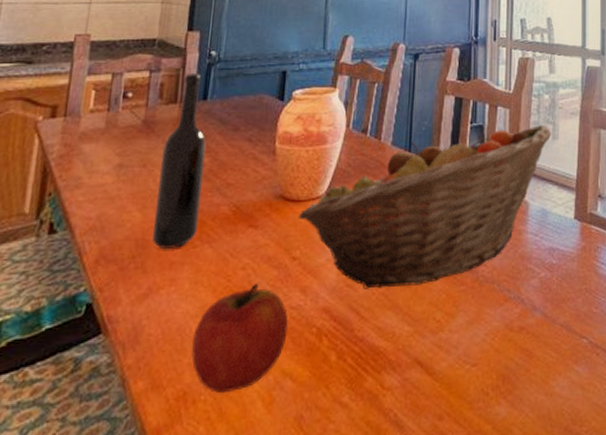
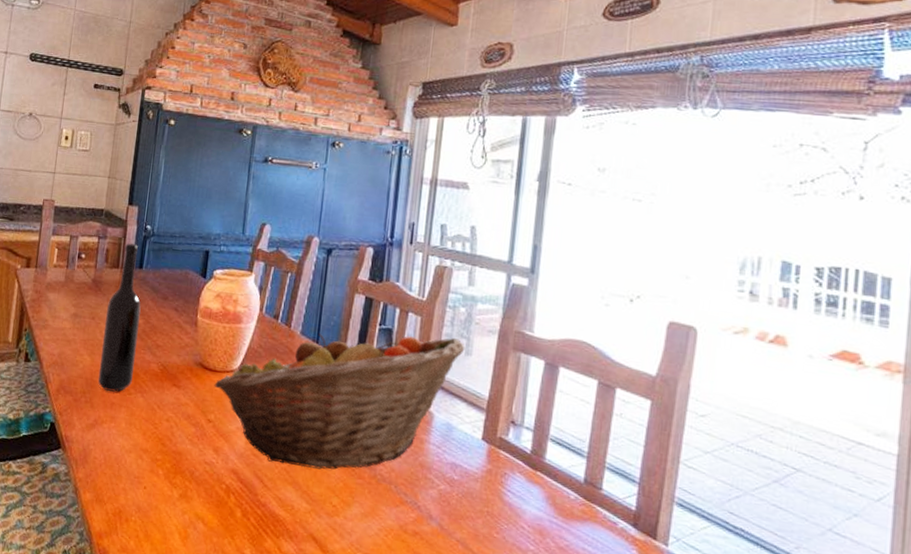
apple: present [191,284,288,393] -> none [126,435,203,521]

